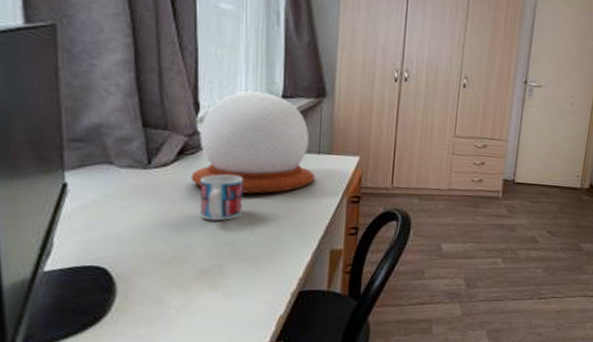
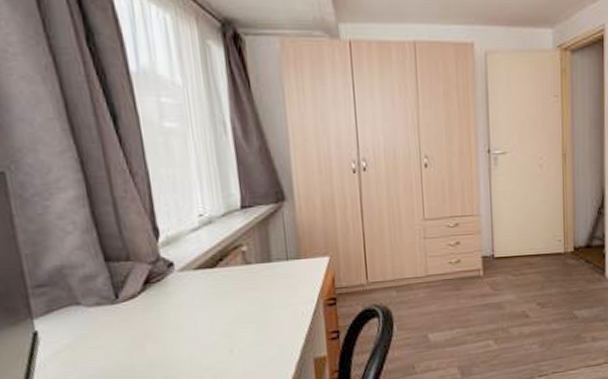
snow globe: present [191,91,315,194] -> none [160,206,287,314]
mug: present [199,174,244,221] -> none [171,296,219,348]

